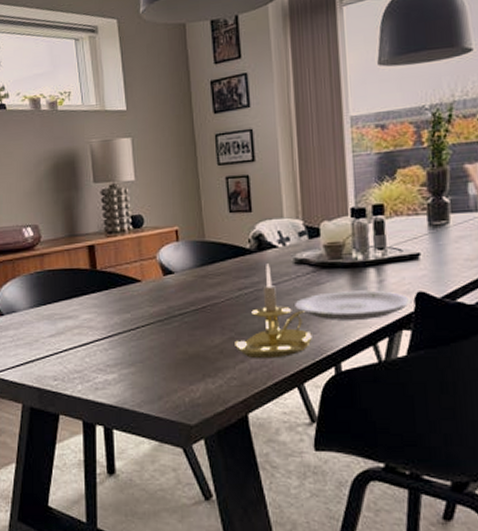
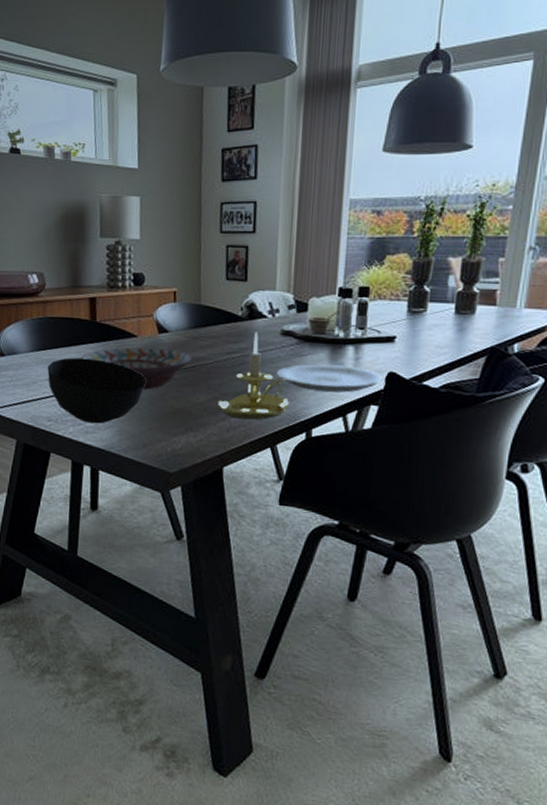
bowl: none [49,309,156,379] -> present [47,357,147,424]
decorative bowl: none [84,291,201,337] -> present [81,347,191,390]

